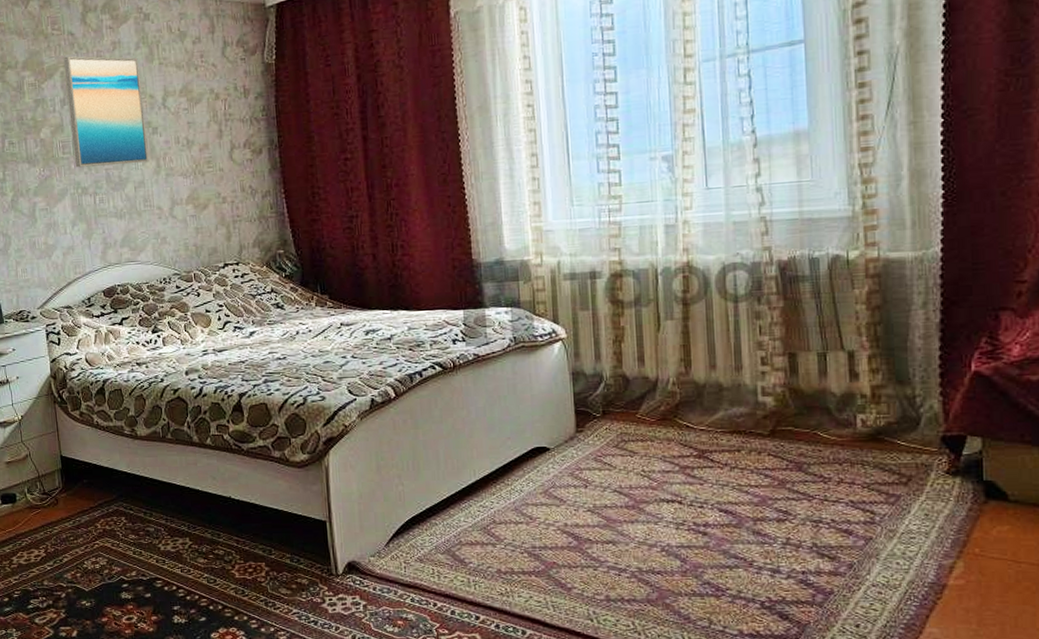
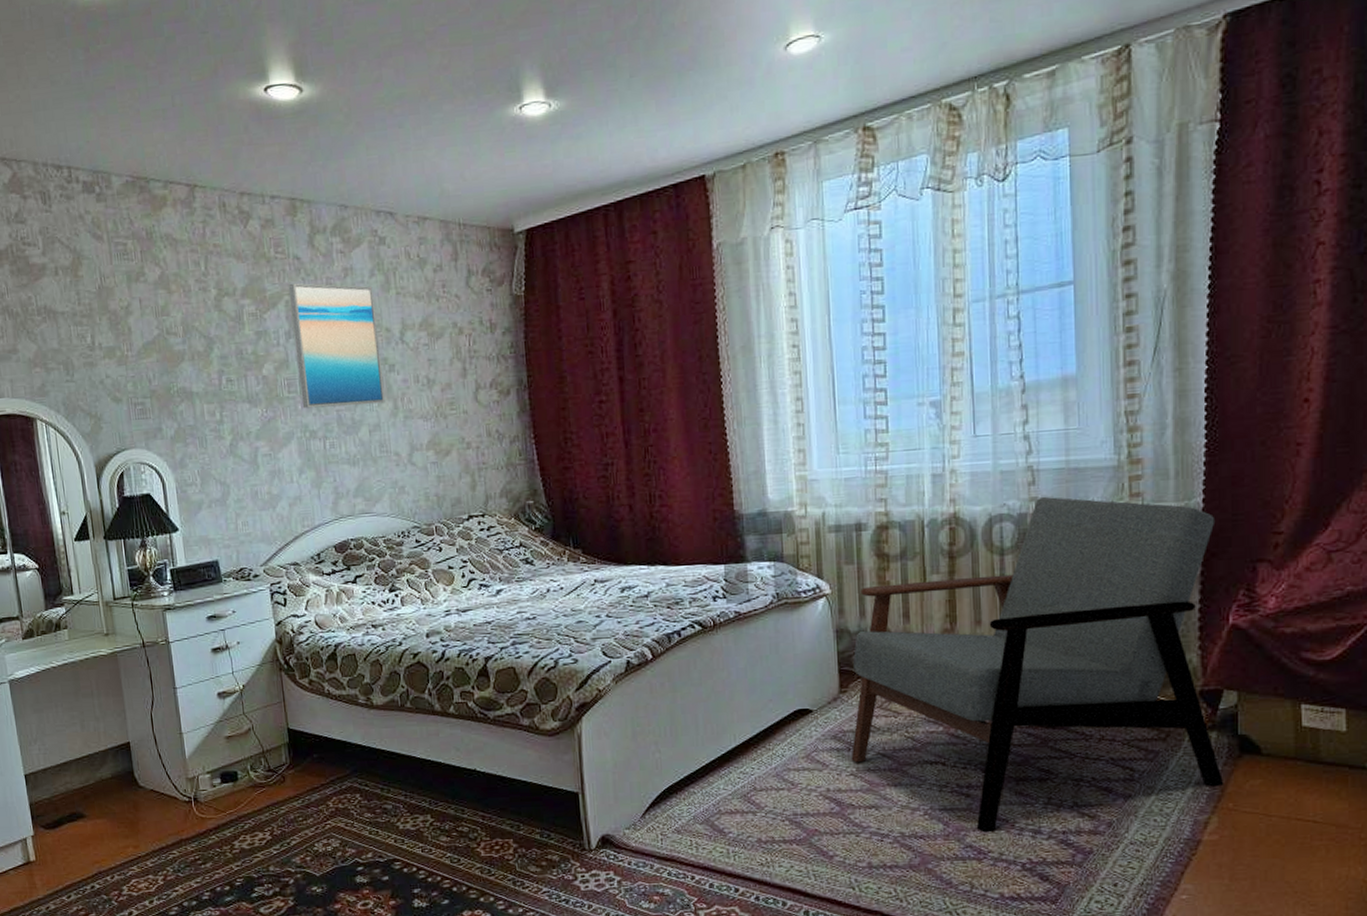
armchair: none [588,246,970,570] -> present [851,497,1224,833]

